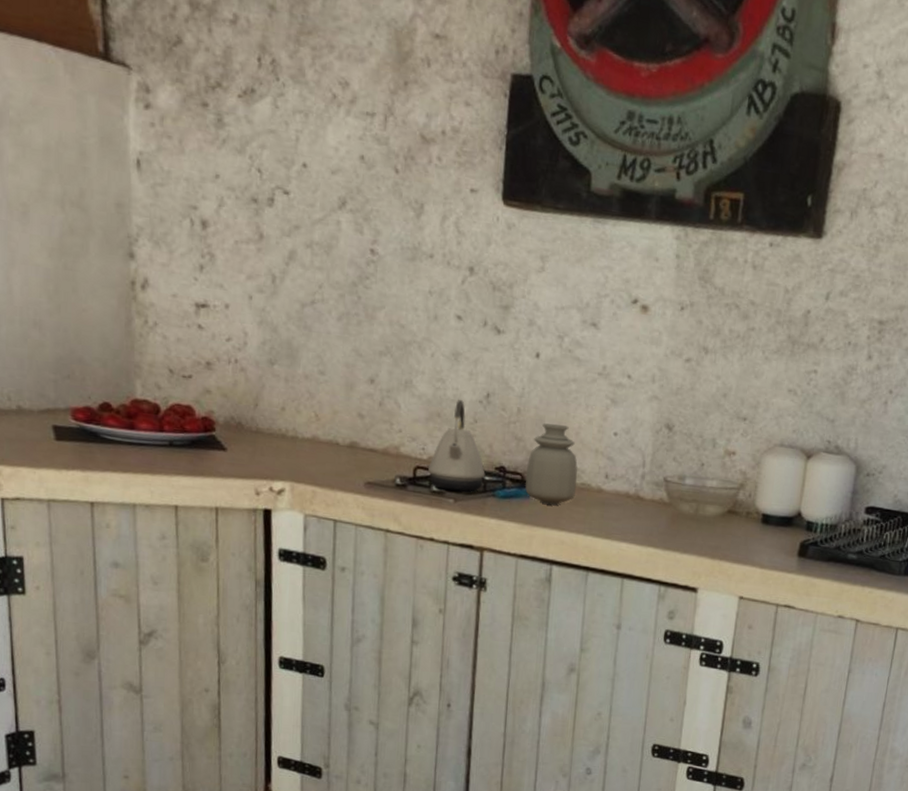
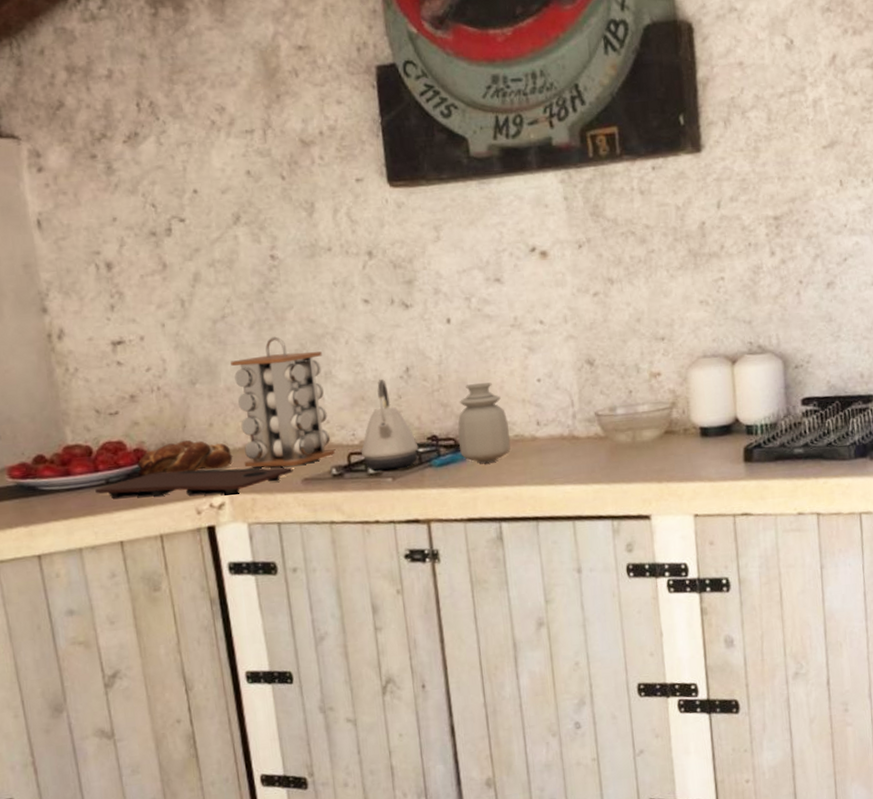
cutting board: none [157,444,358,483] -> present [95,467,293,498]
bread loaf: none [203,418,300,455] -> present [137,439,233,477]
spice rack: none [310,333,406,469] -> present [231,336,335,469]

